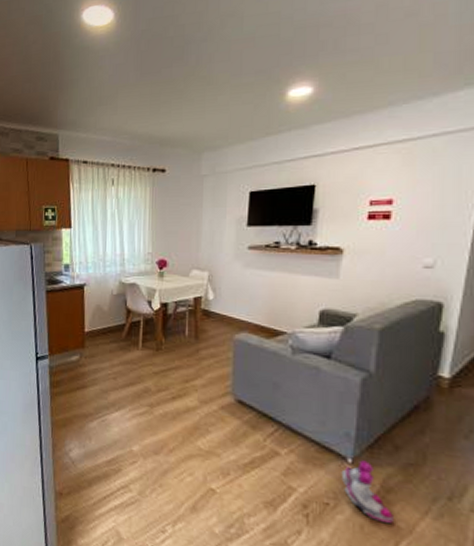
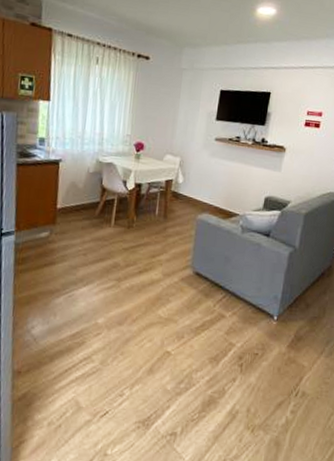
boots: present [341,460,393,524] -> none [268,317,301,365]

